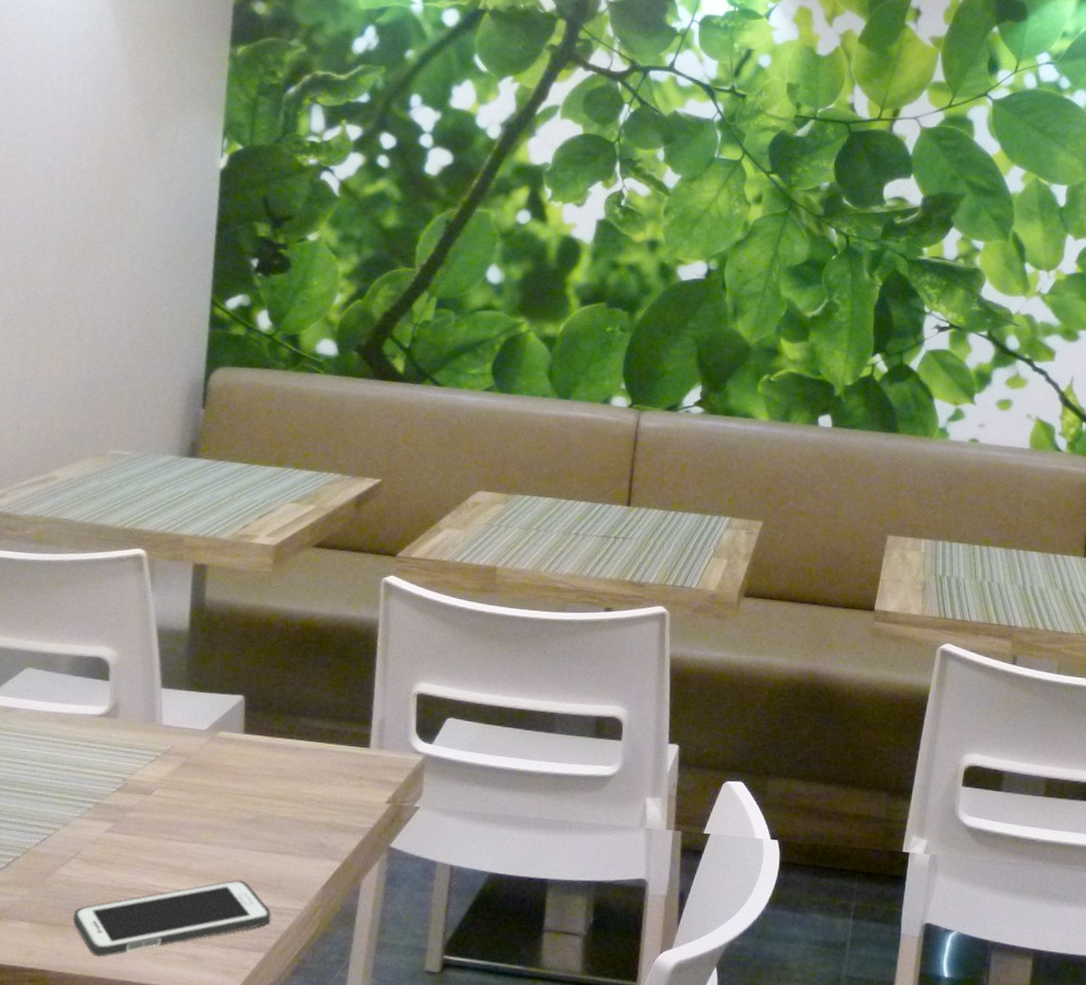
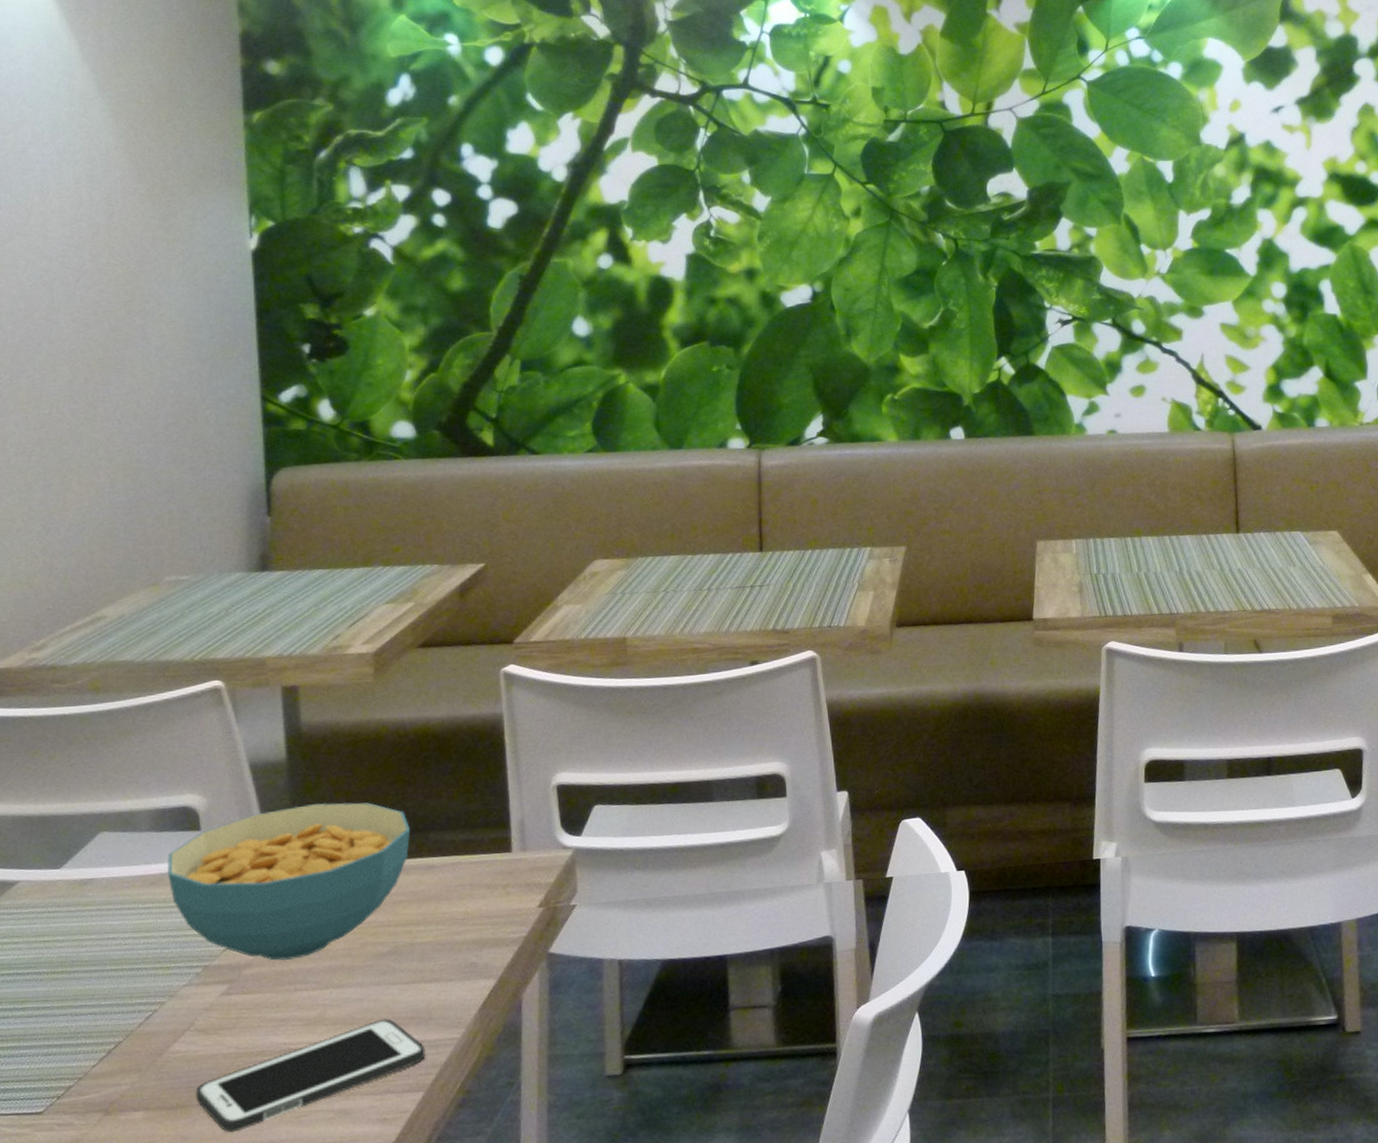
cereal bowl: none [76,673,286,811] -> present [166,802,411,961]

